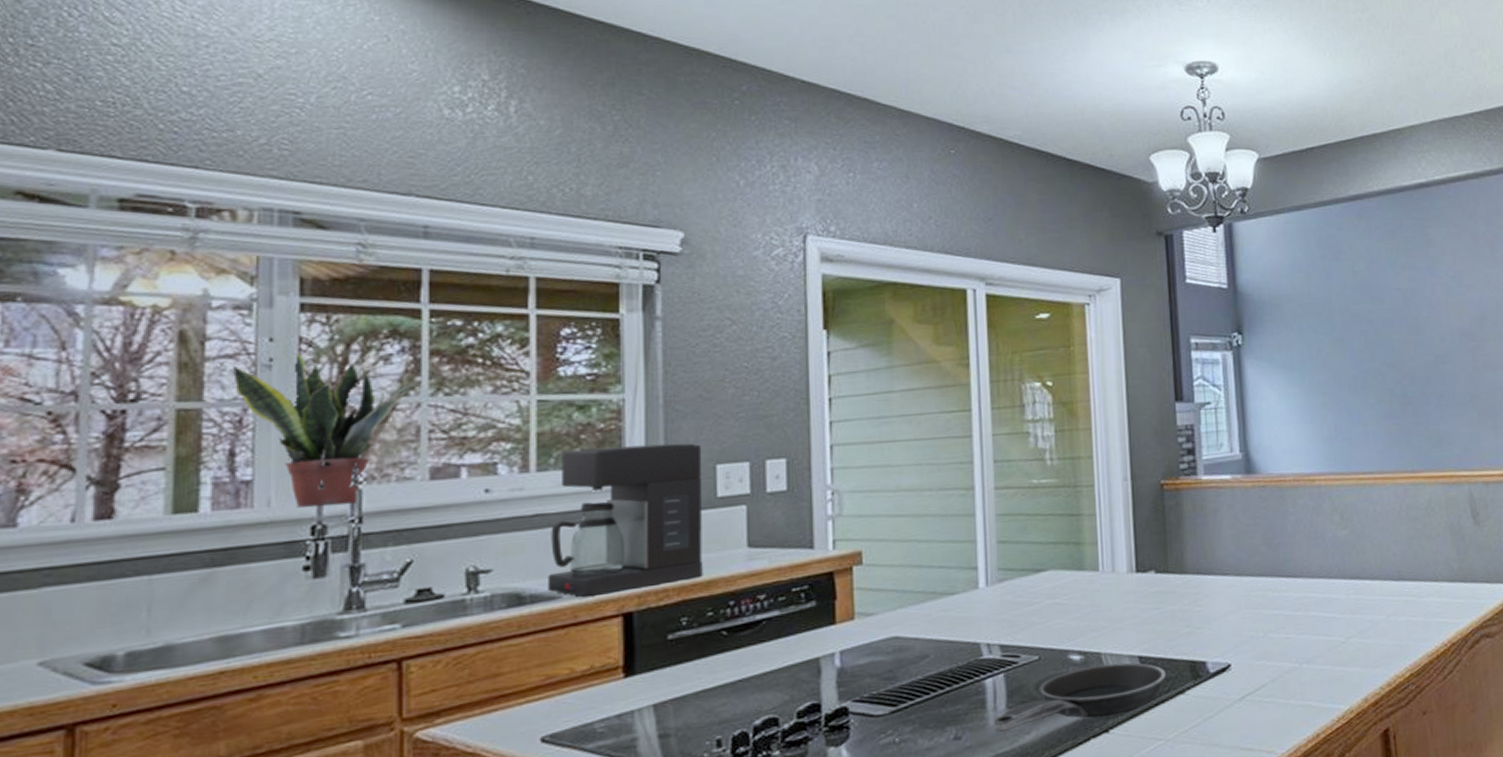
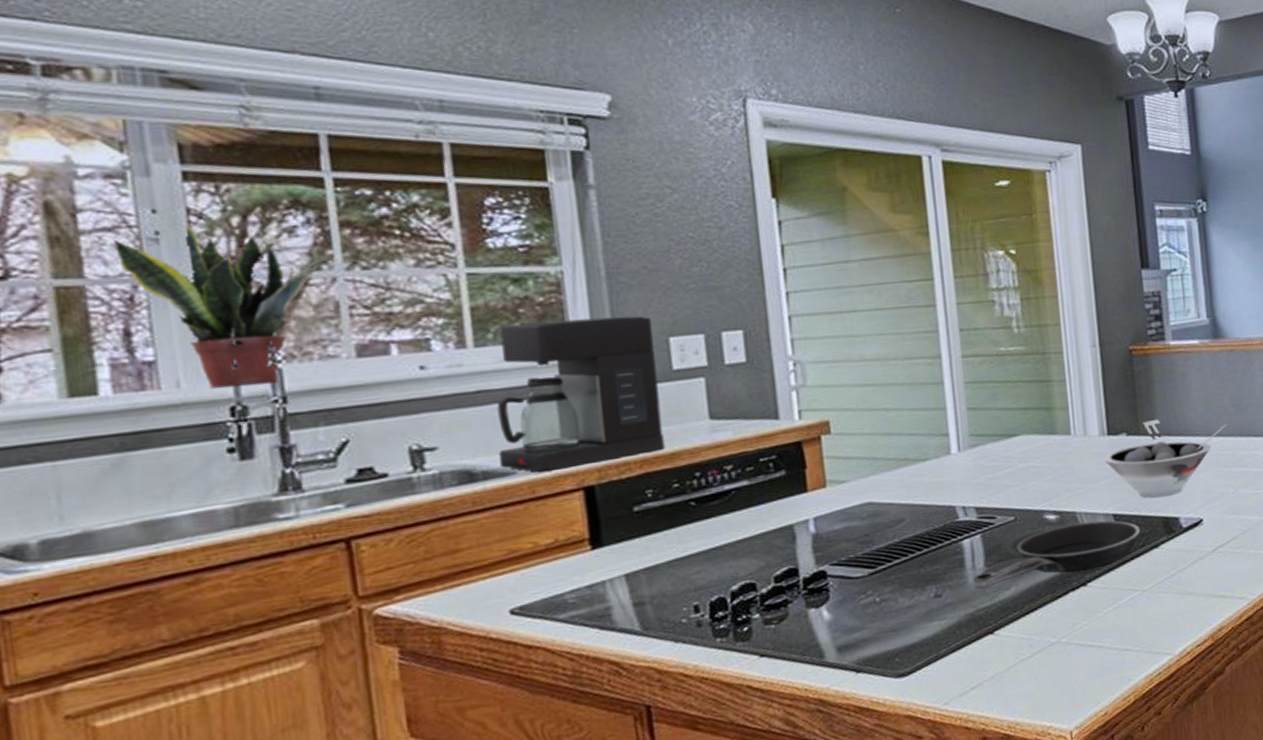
bowl: none [1129,556,1258,640] -> present [1102,418,1227,498]

